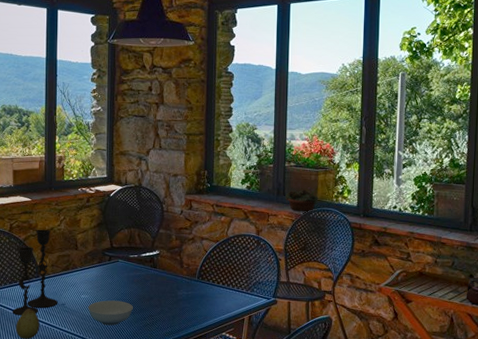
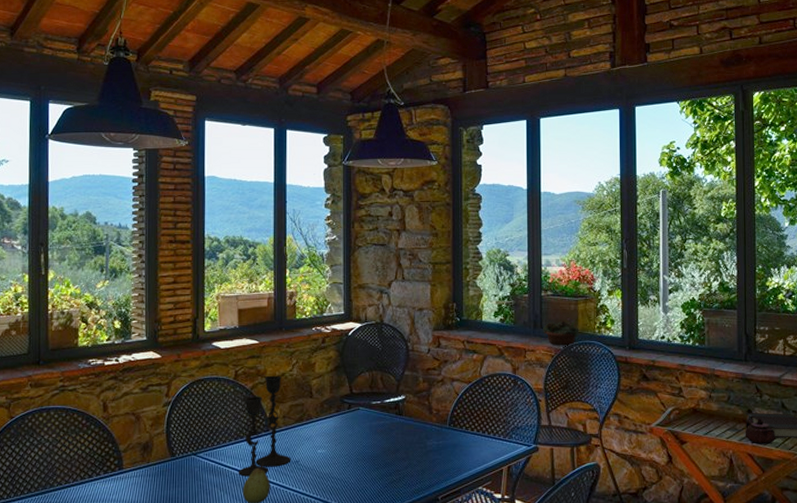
bowl: present [88,300,134,326] -> none [325,454,378,484]

